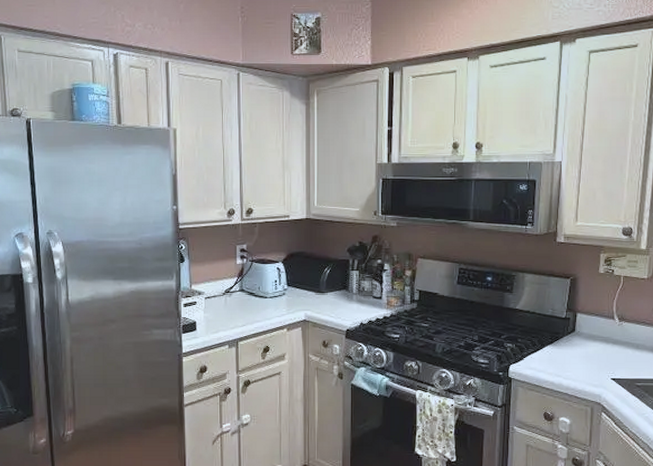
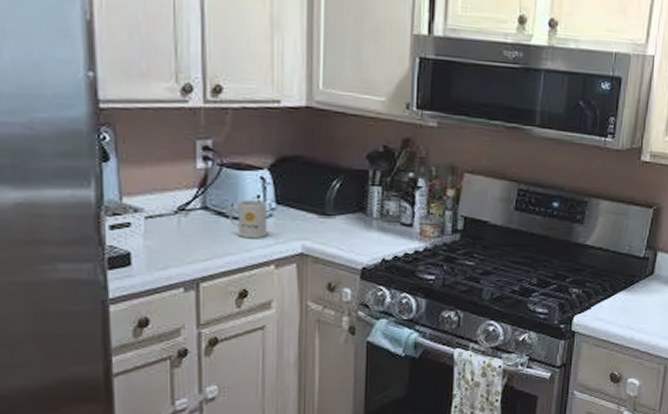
mug: none [257,284,282,311] -> present [228,200,268,239]

